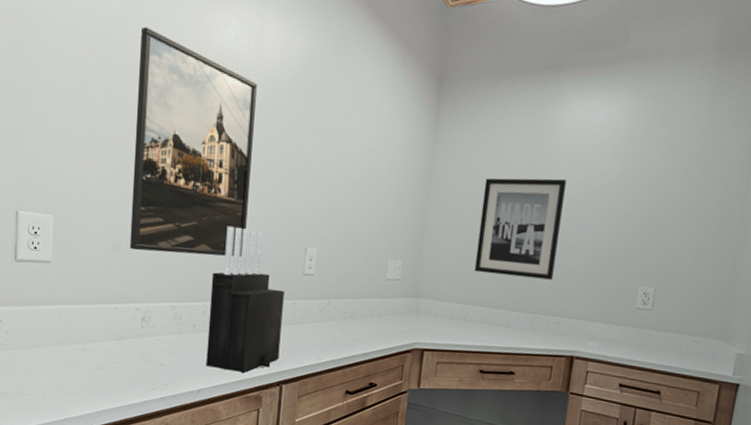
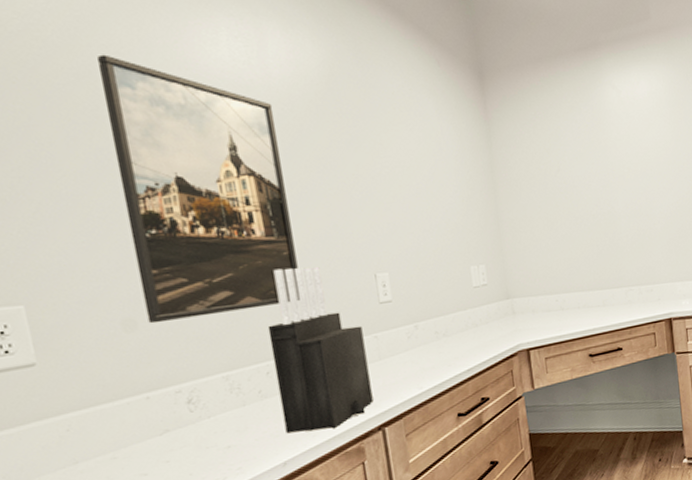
wall art: present [474,178,567,280] -> none [549,154,635,260]

